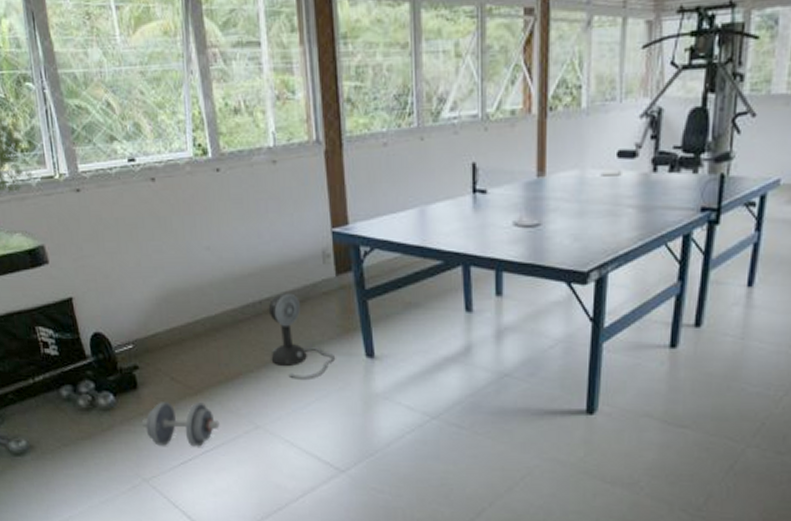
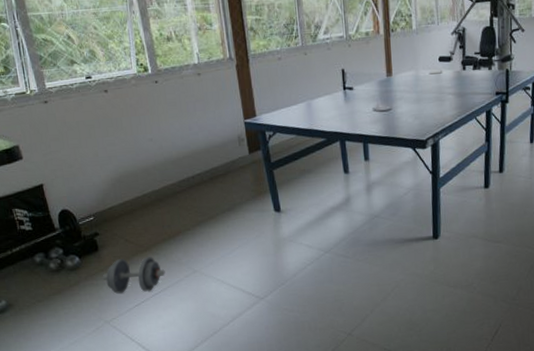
electric fan: present [268,293,334,379] -> none [199,169,251,232]

